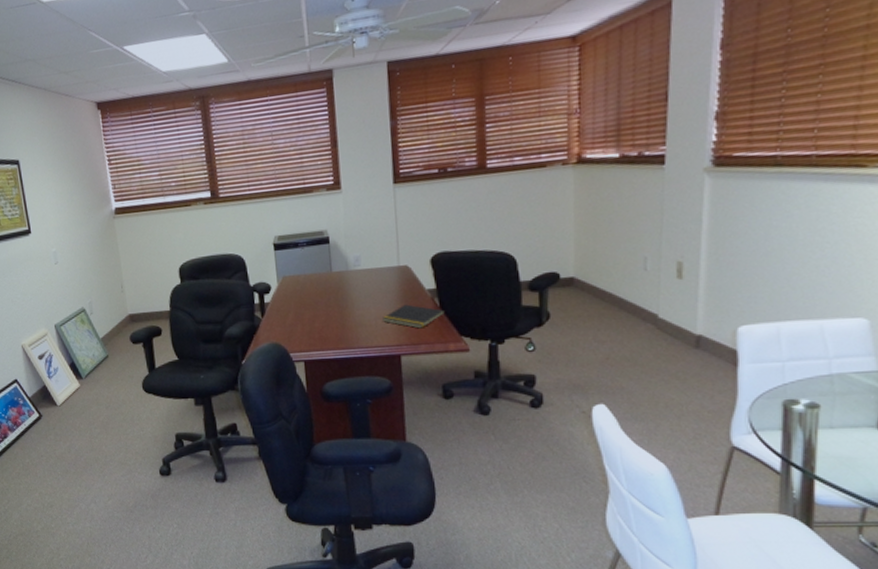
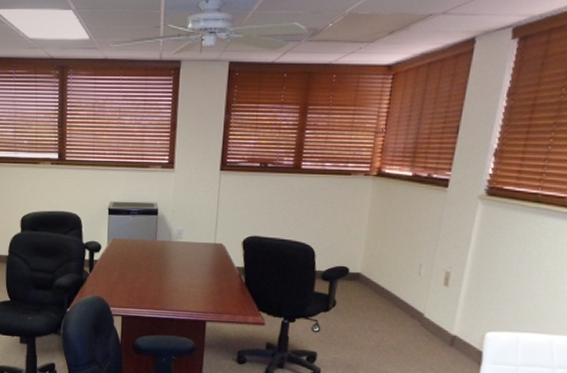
notepad: present [382,304,445,329] -> none [195,277,249,300]

